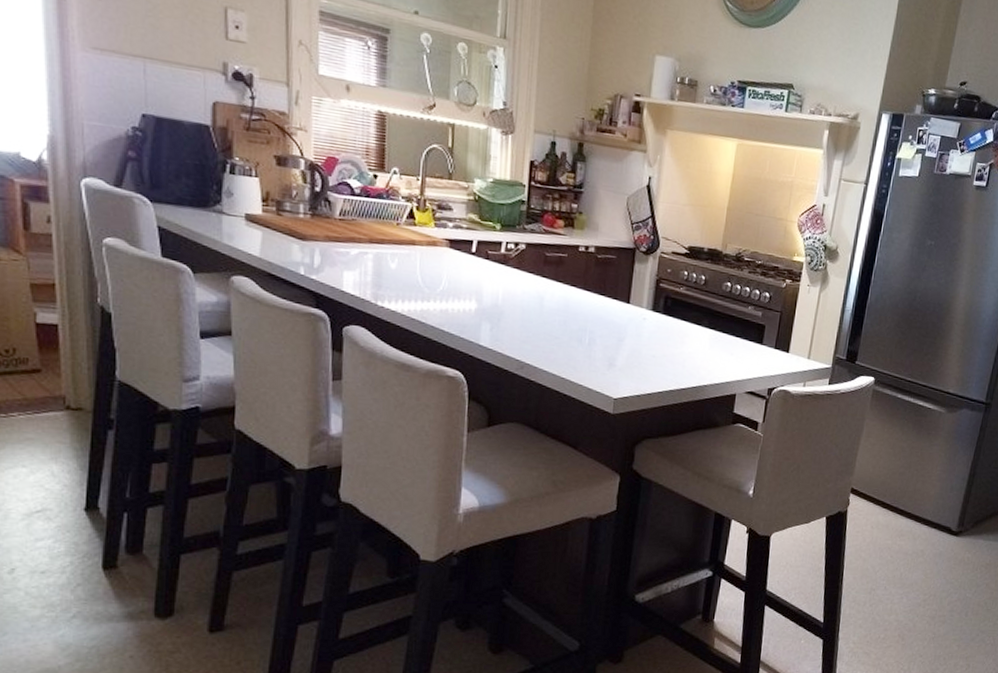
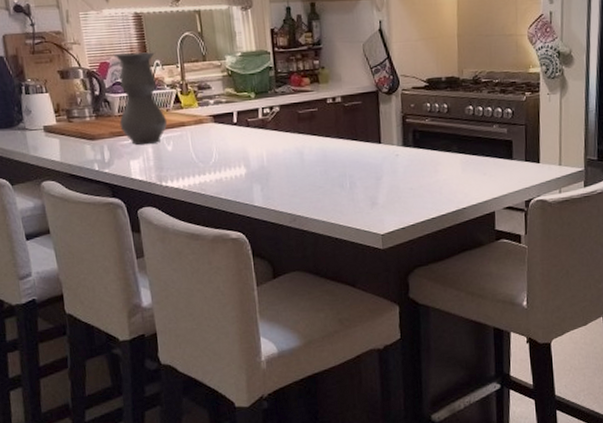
vase: none [338,151,396,257] -> present [114,52,168,145]

